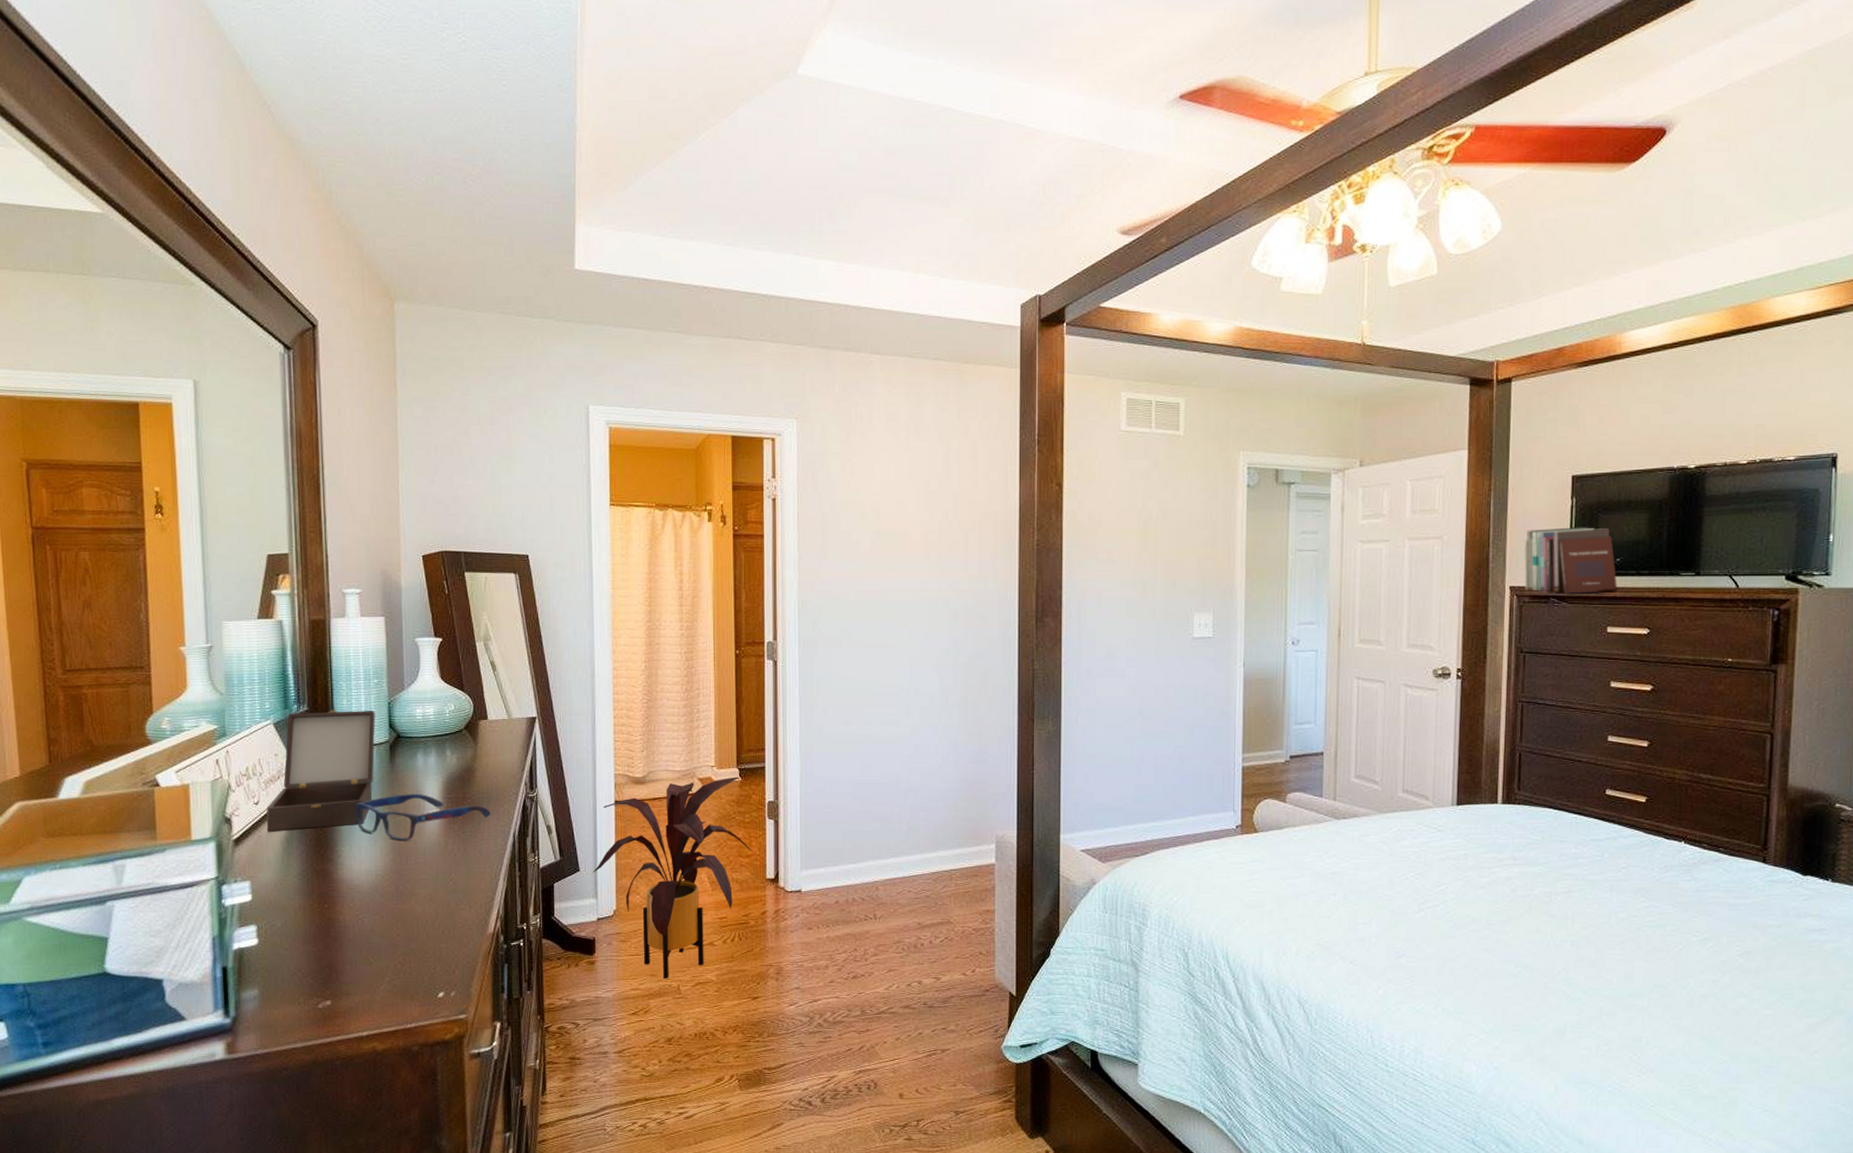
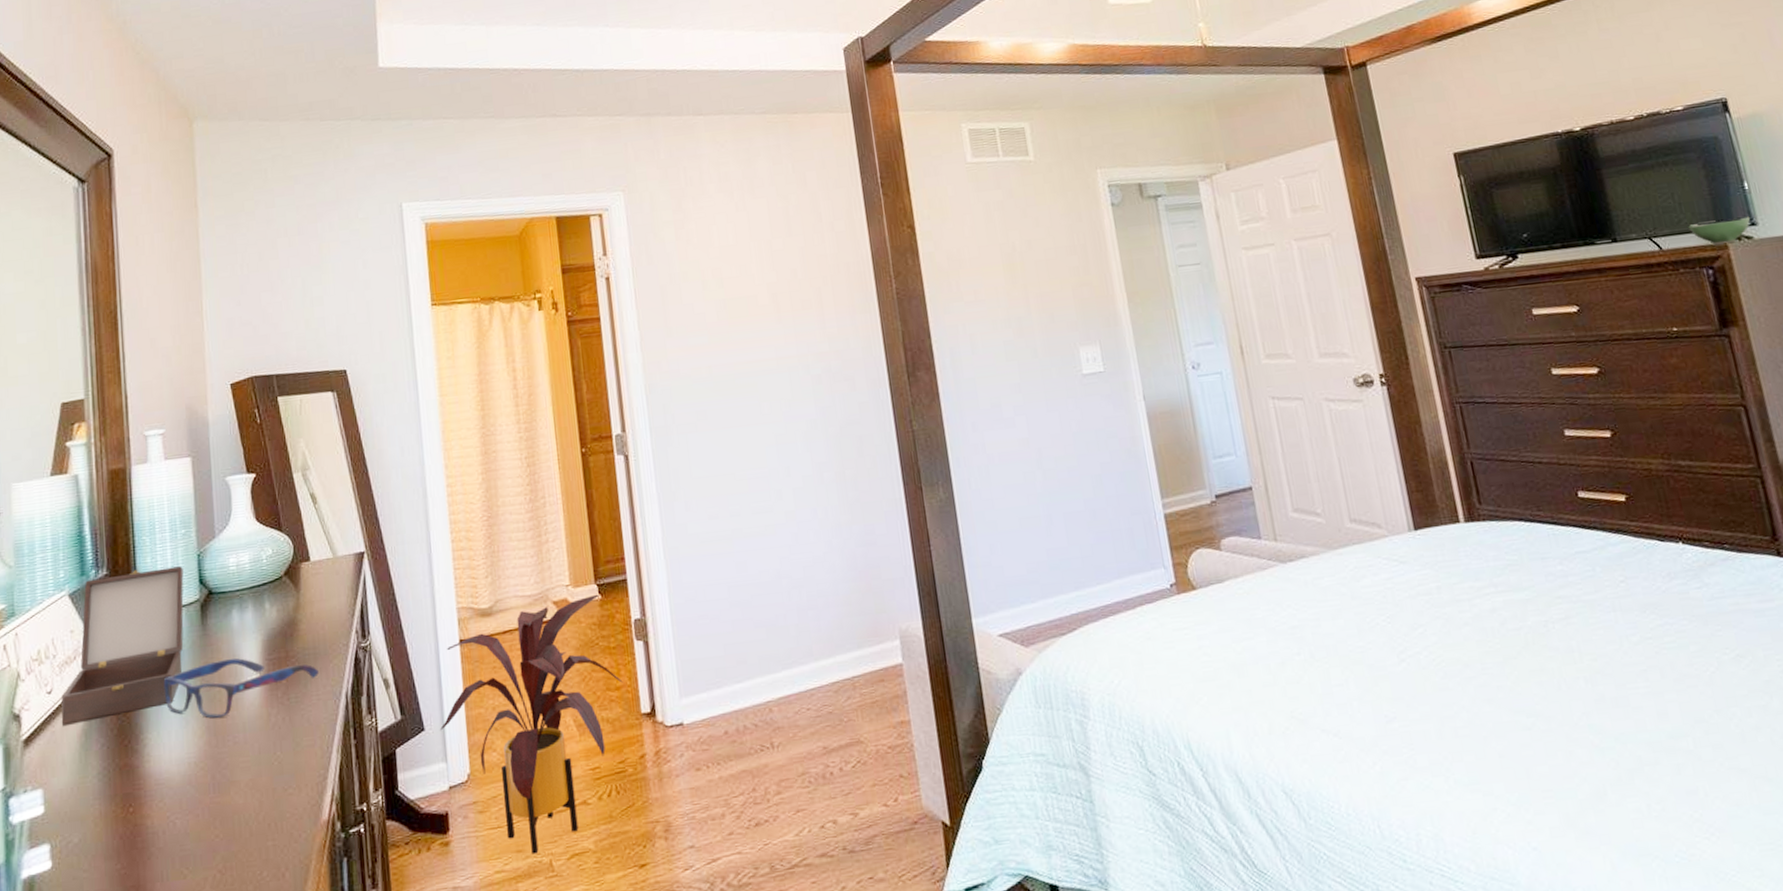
books: present [1524,527,1618,595] -> none [1419,203,1534,280]
bowl: none [1768,566,1827,589] -> present [1688,216,1751,246]

